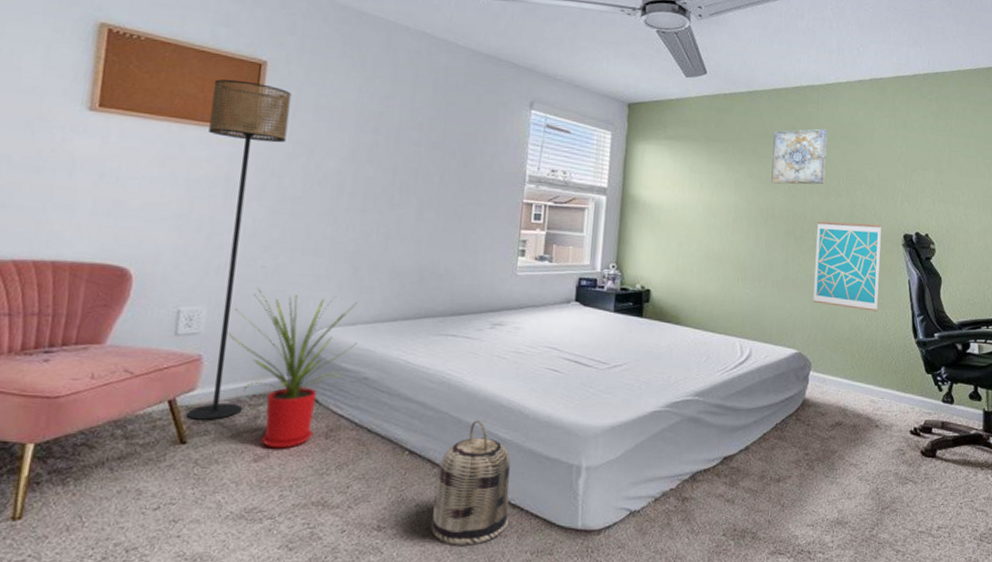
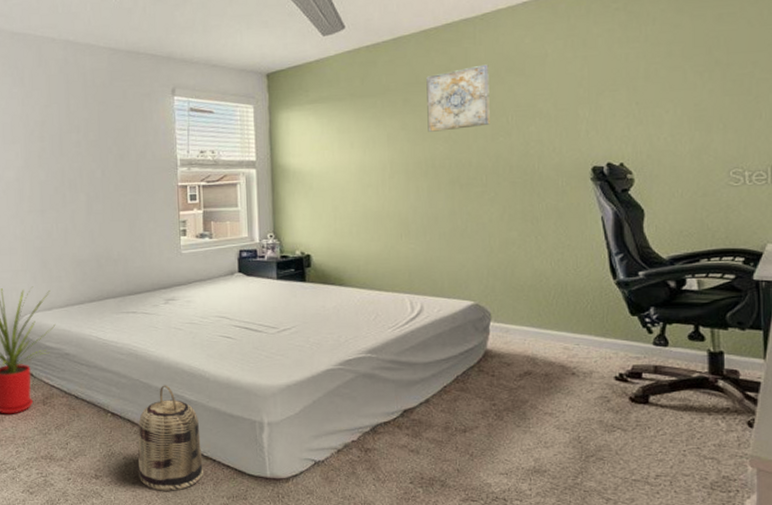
wall art: present [813,221,881,311] -> none [485,160,565,255]

